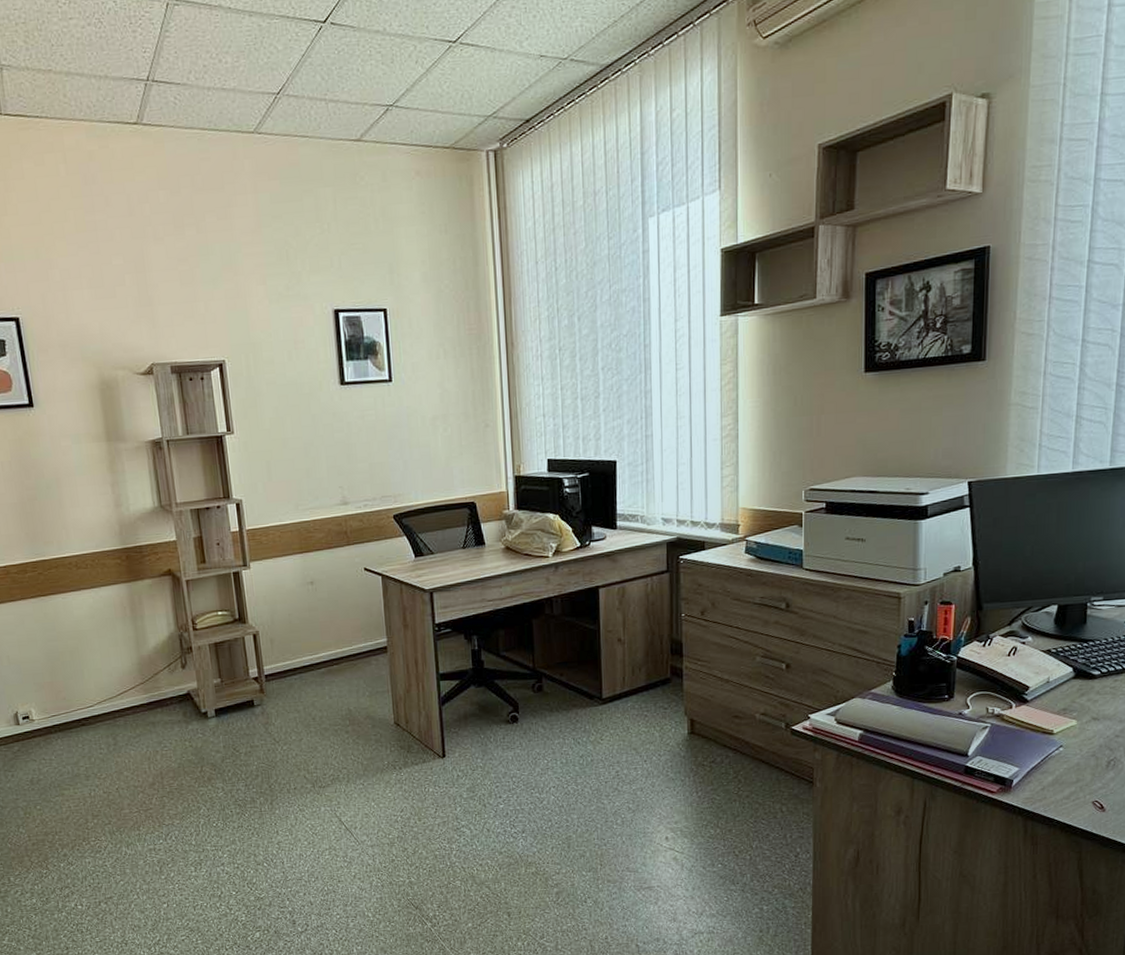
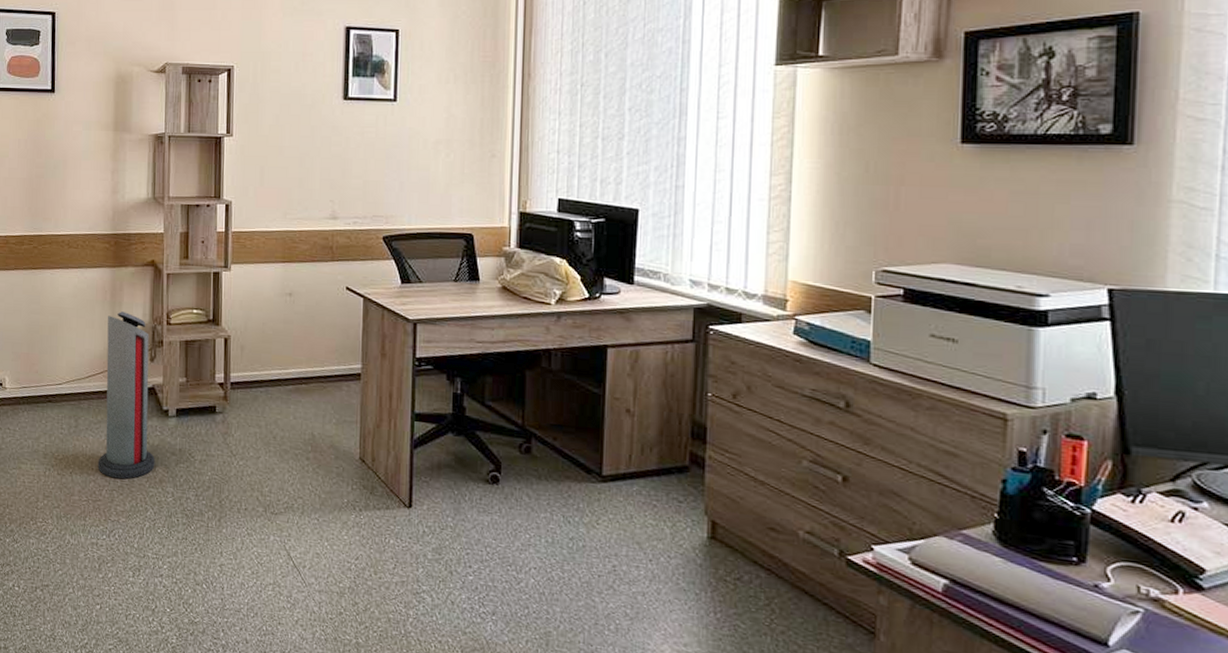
air purifier: none [131,624,201,786] -> present [97,311,155,480]

